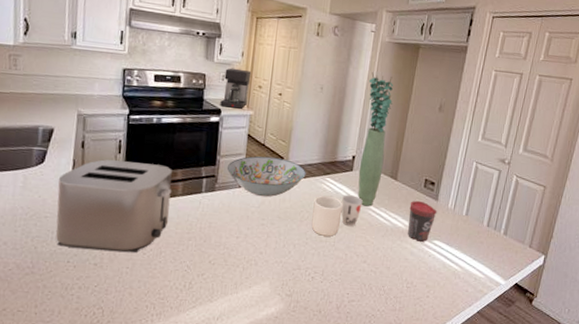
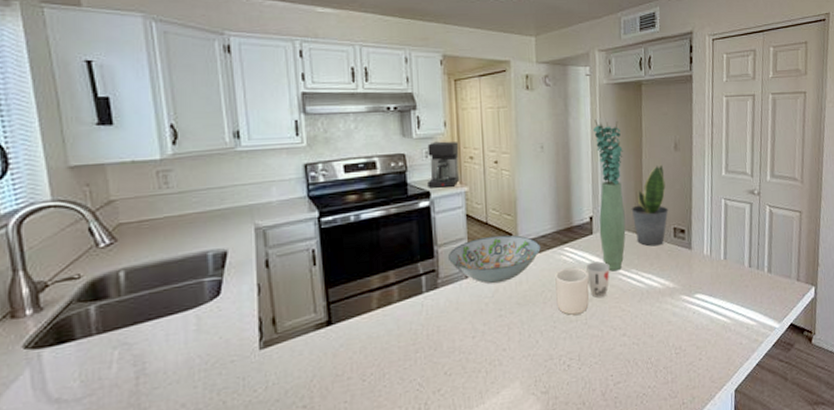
toaster: present [56,159,172,253] -> none [241,269,388,394]
potted plant: none [390,121,426,192] -> present [631,164,669,246]
food container: present [408,201,437,242] -> none [662,253,693,299]

